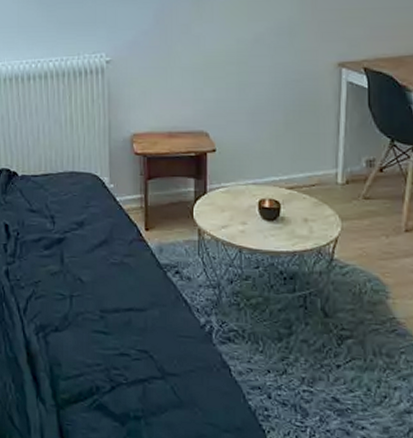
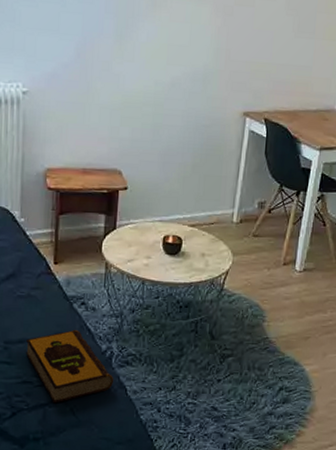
hardback book: none [122,299,216,380] -> present [26,329,114,404]

